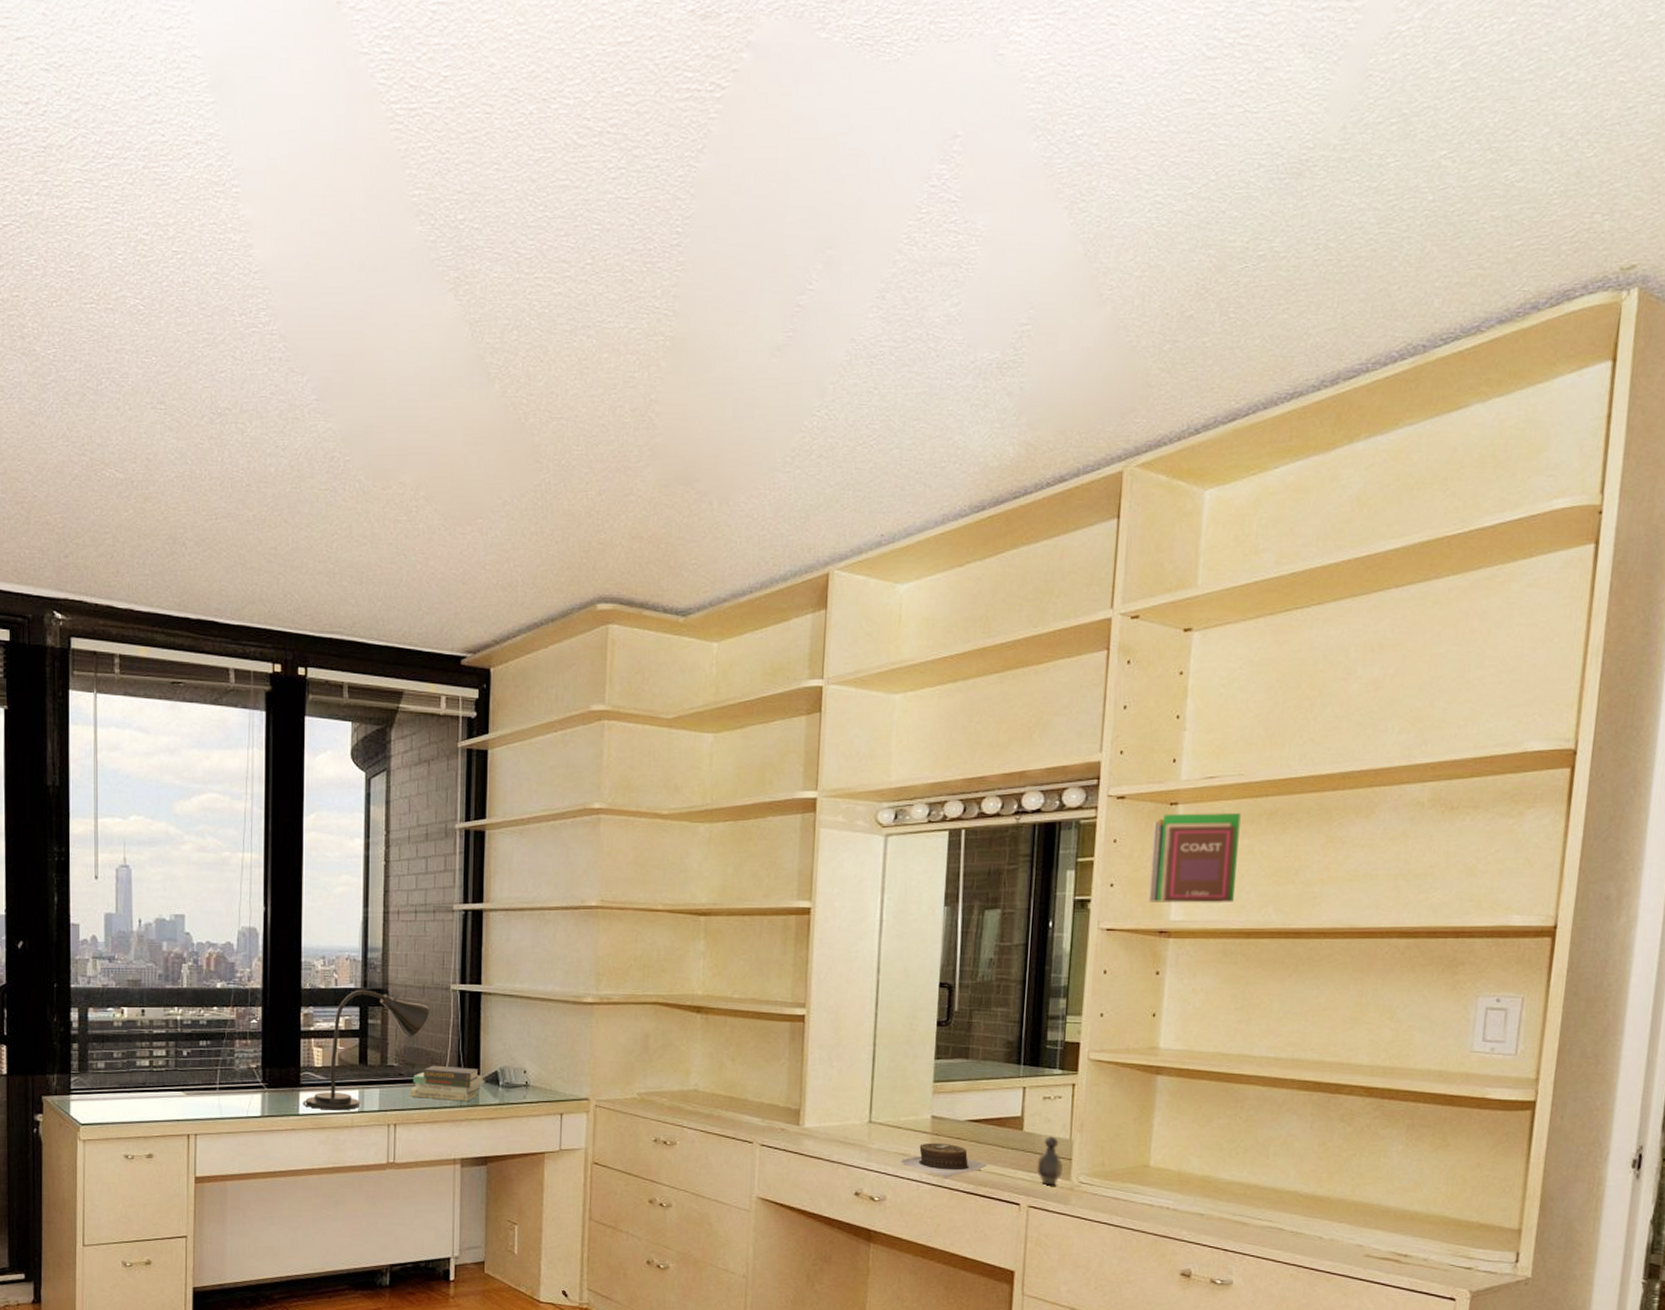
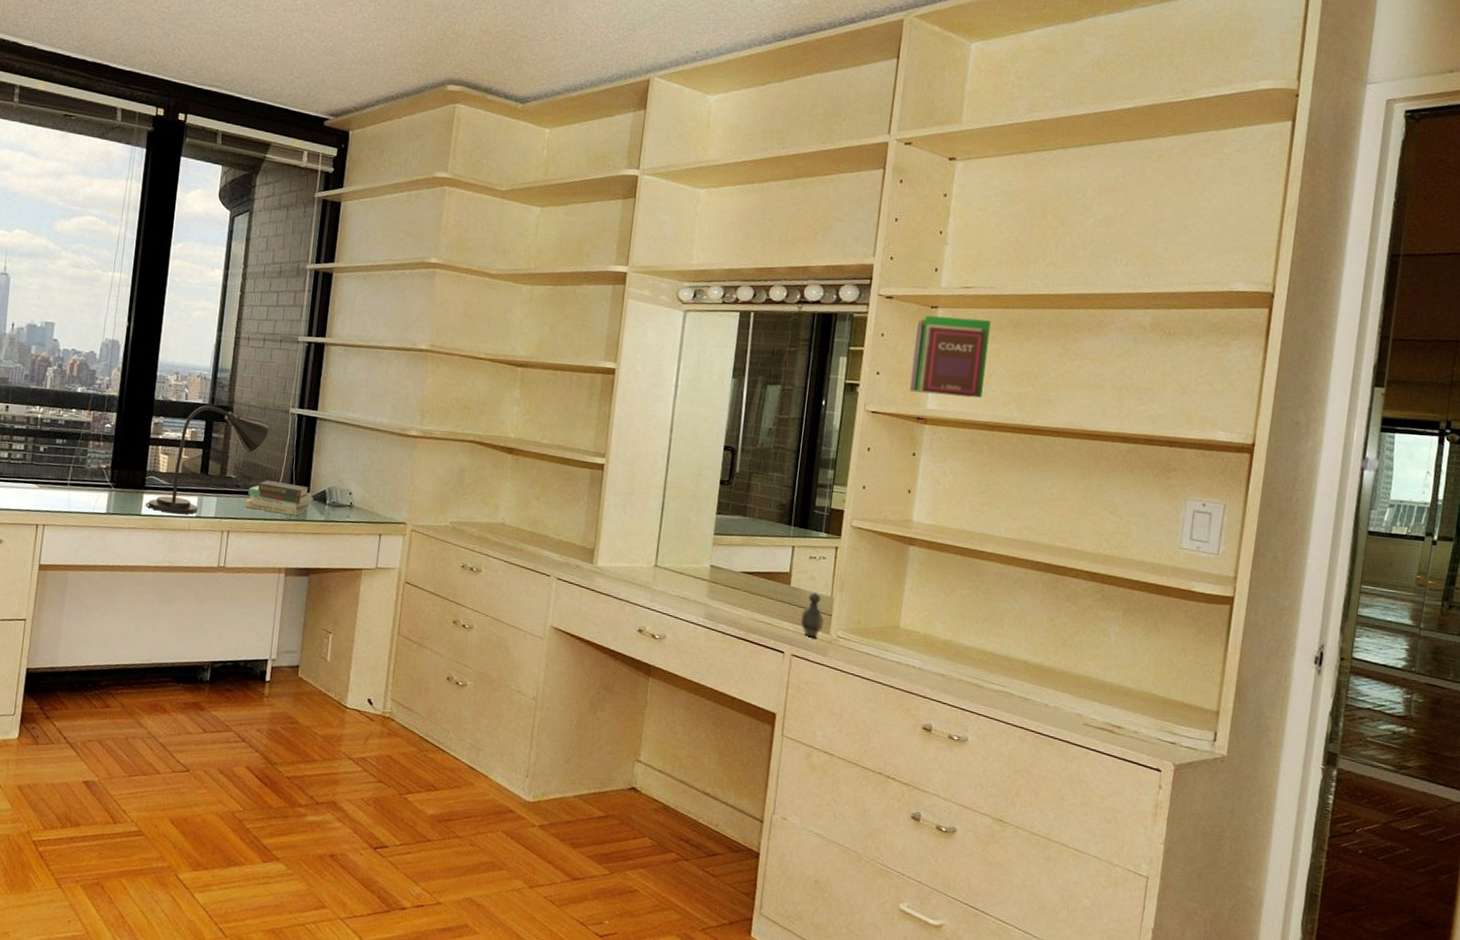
jewelry box: present [901,1142,988,1178] -> none [681,589,758,623]

